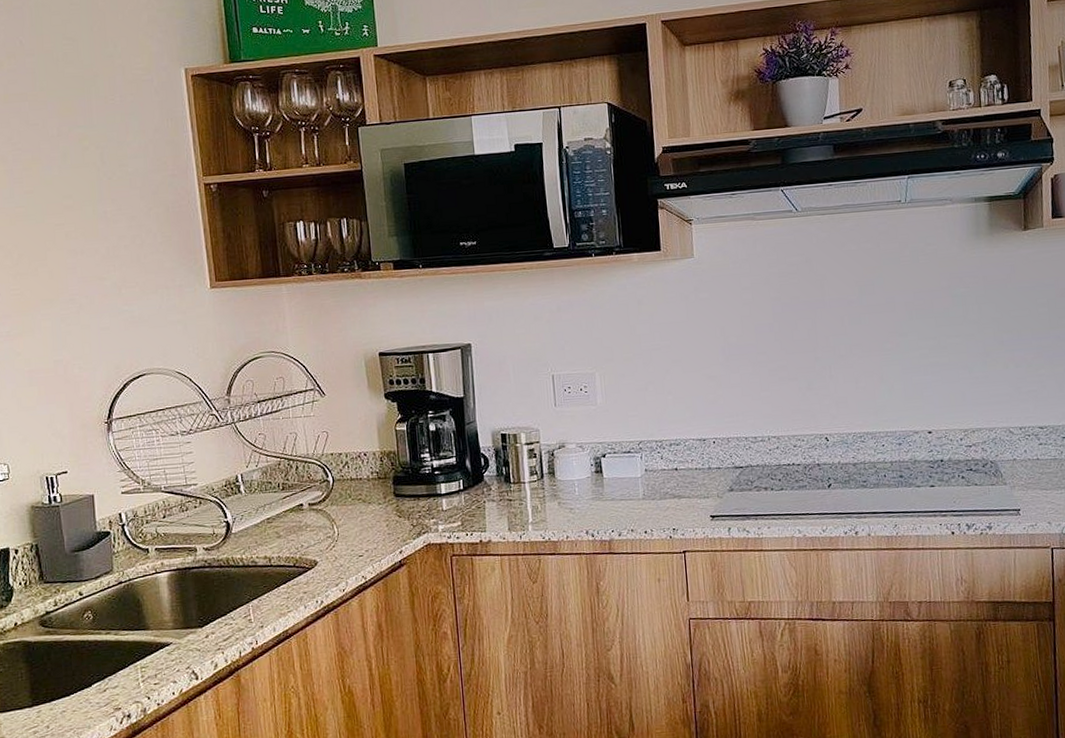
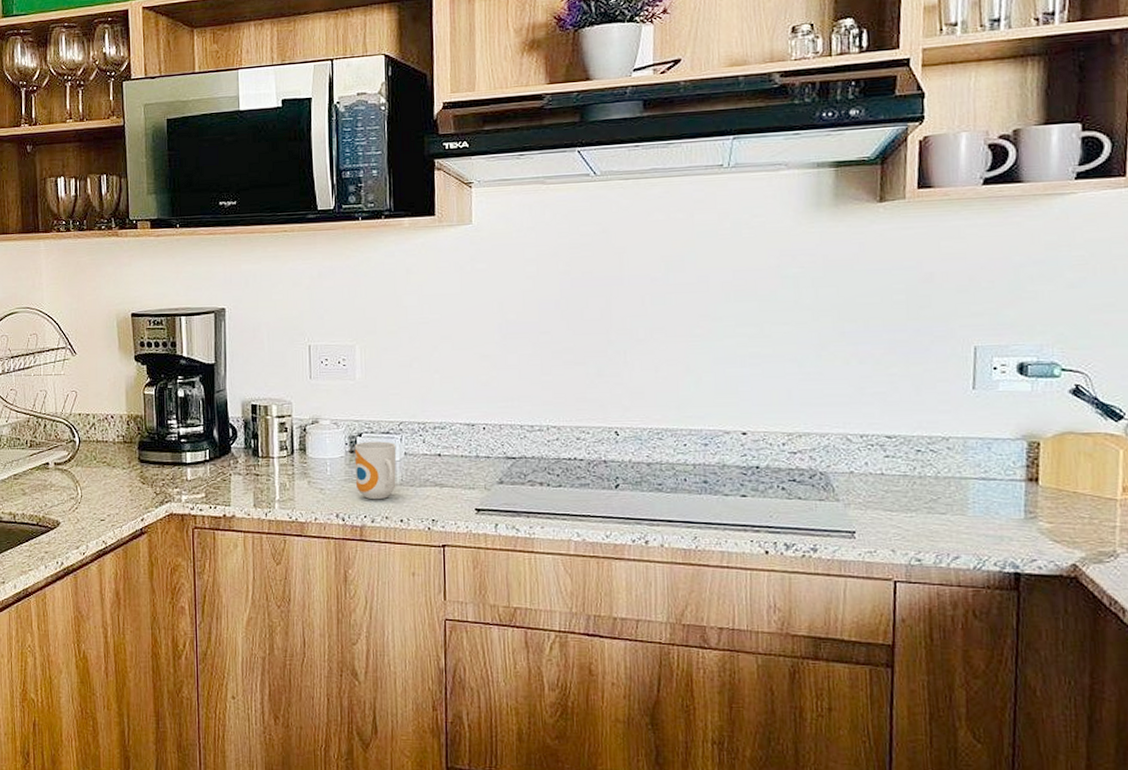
mug: none [599,460,639,515] -> present [354,441,397,500]

